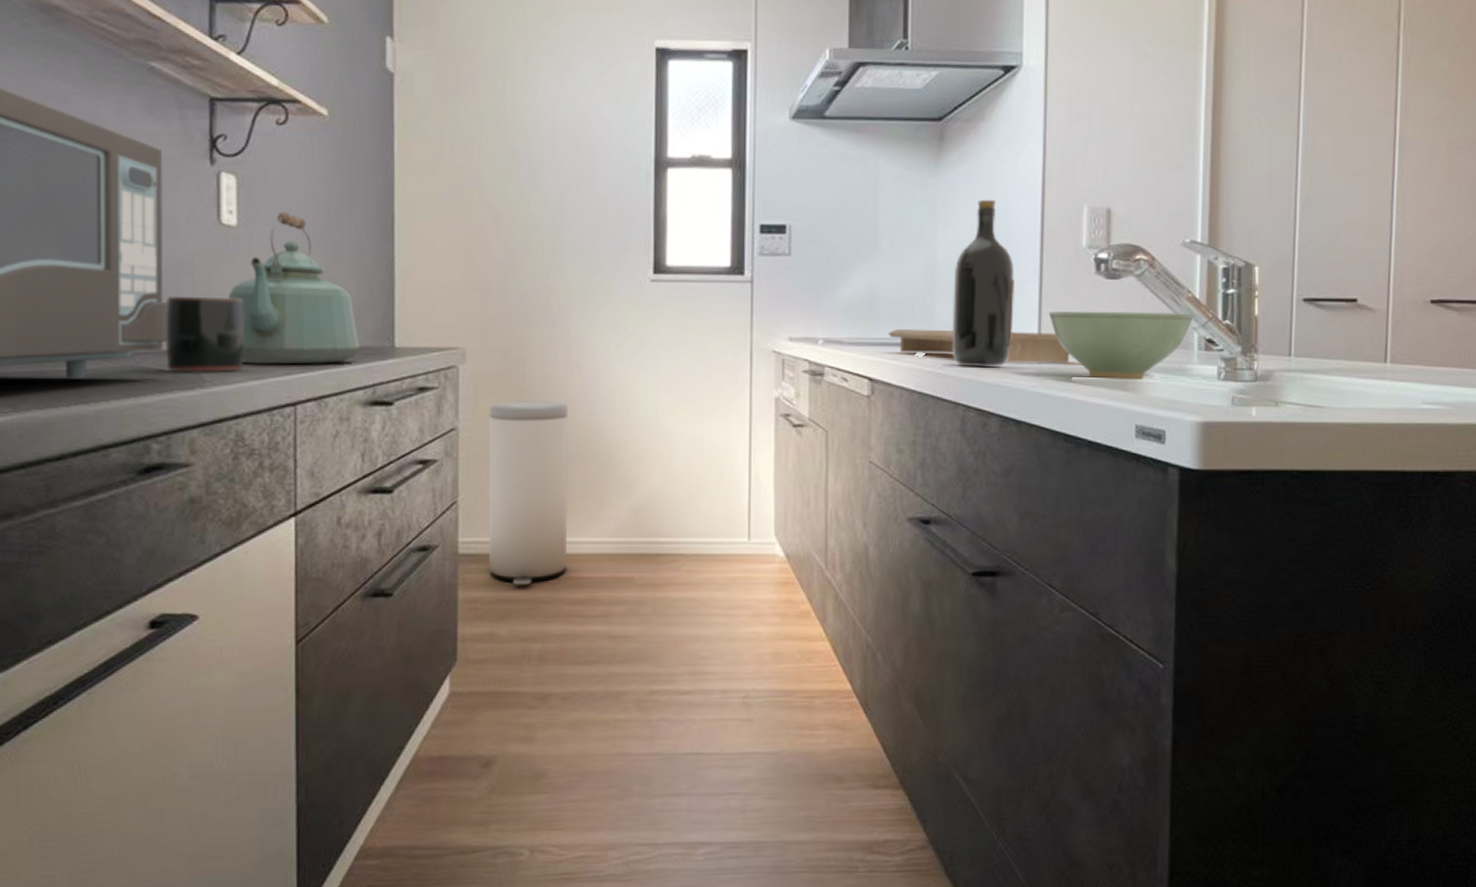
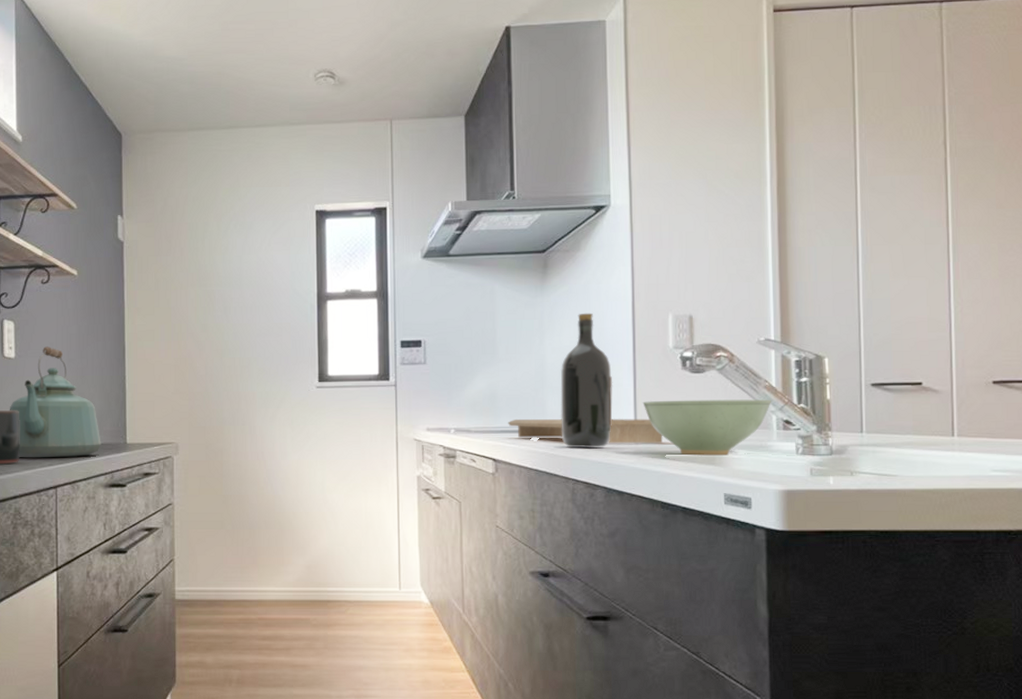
pedal bin: present [488,401,569,585] -> none [196,482,258,624]

